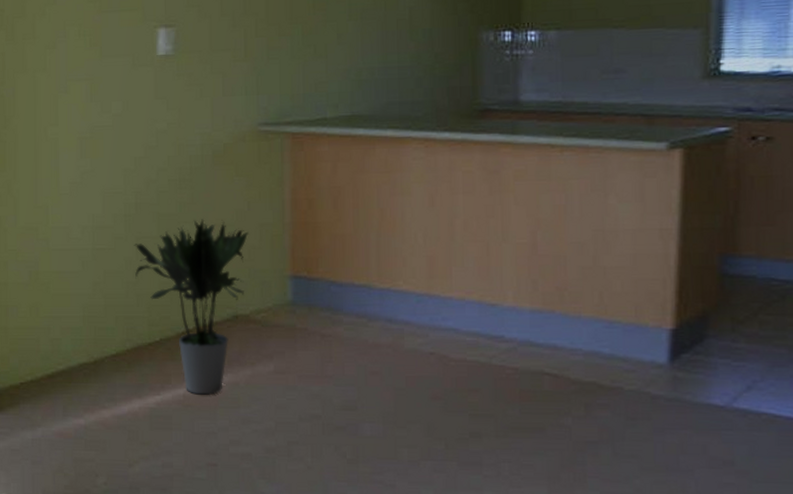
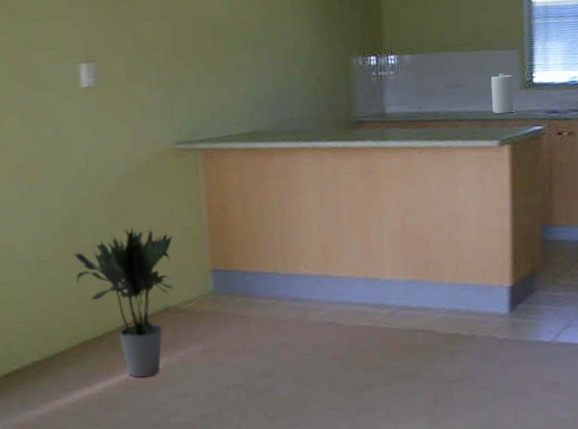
paper towel holder: none [661,58,692,110] -> present [490,74,514,114]

